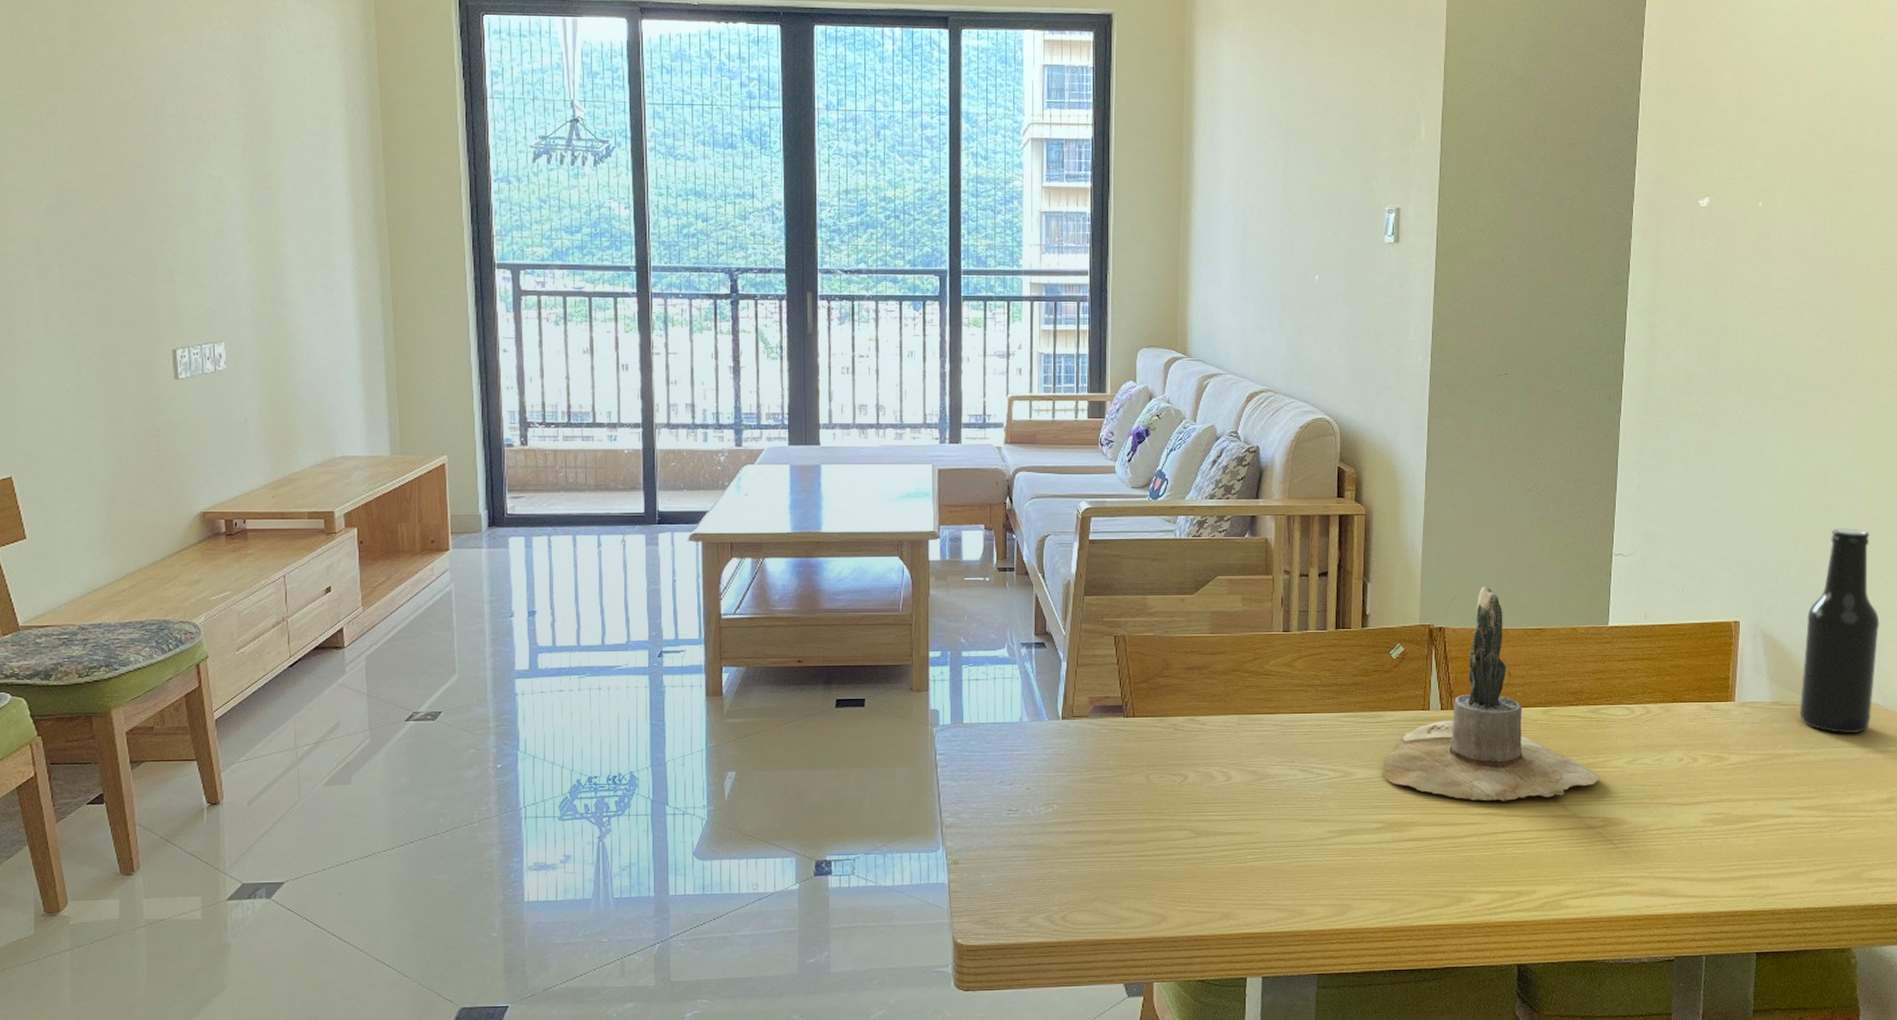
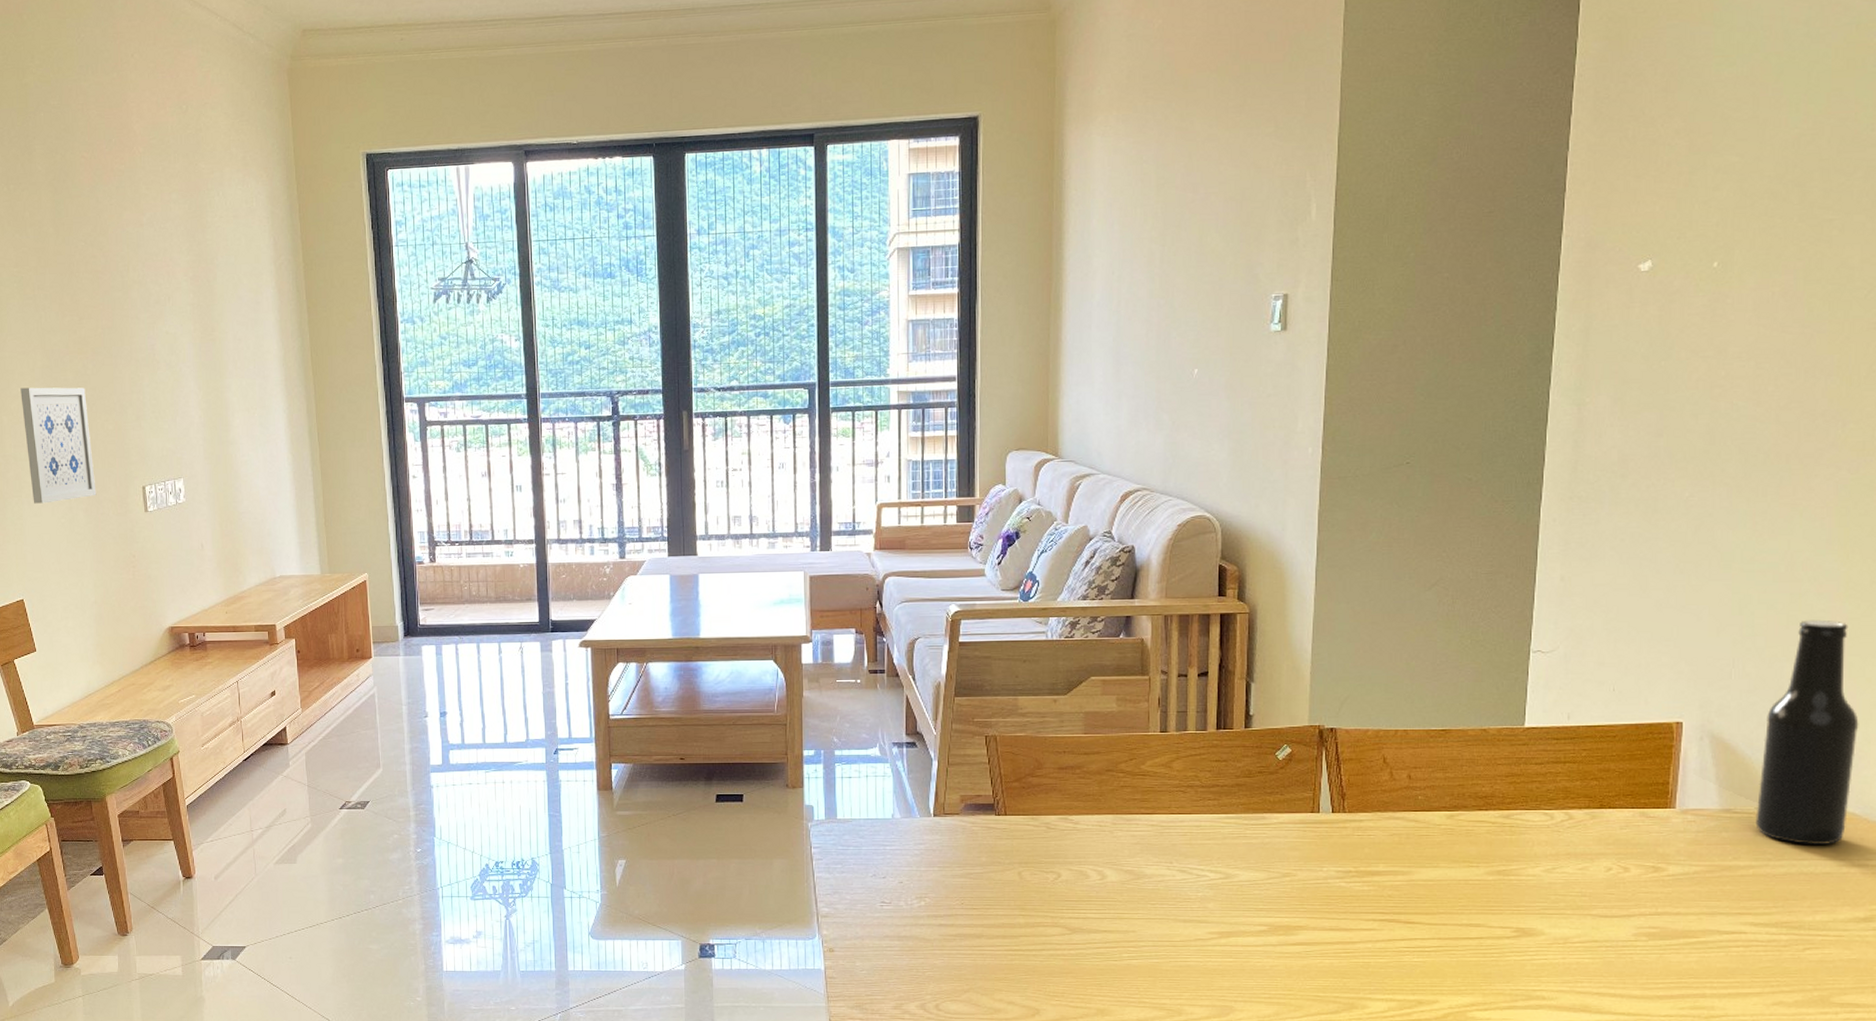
wall art: none [18,229,113,365] -> present [20,387,97,504]
potted cactus: present [1383,587,1599,801] -> none [1268,686,1513,907]

